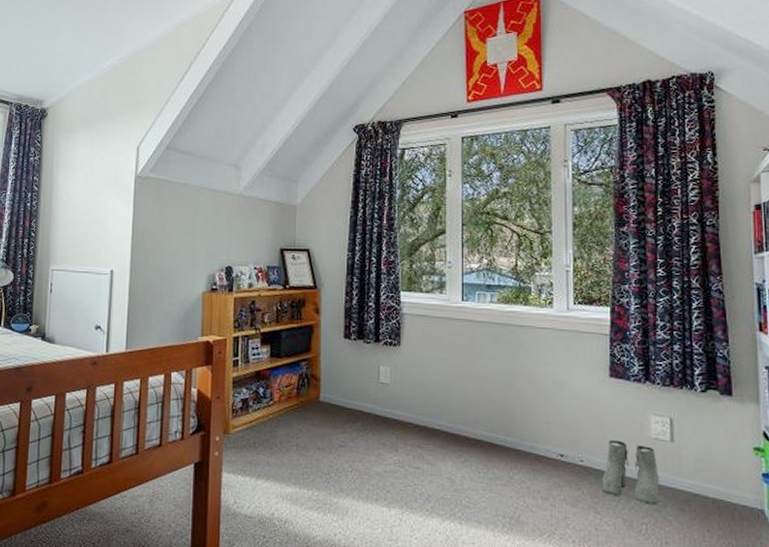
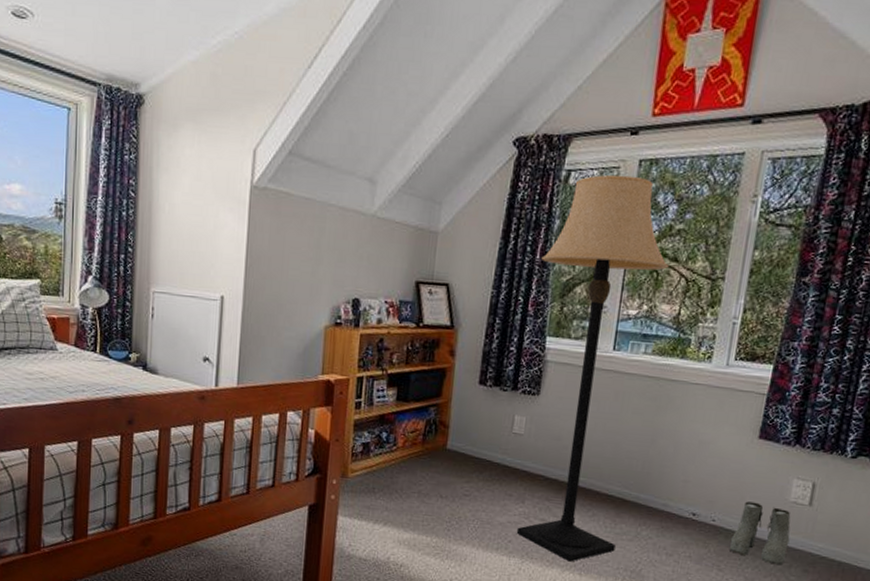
lamp: none [388,150,501,510] -> present [516,174,669,562]

